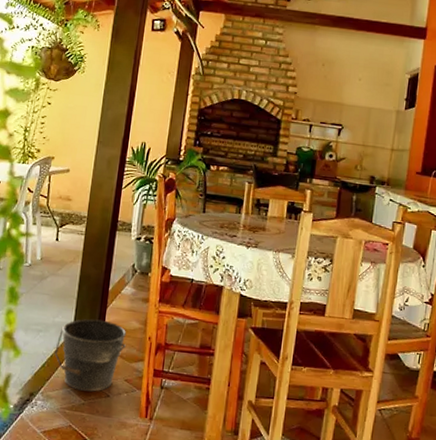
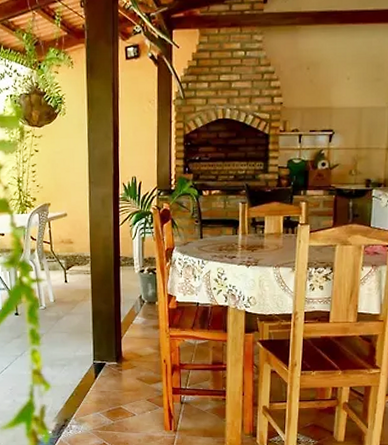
bucket: present [54,319,127,392] -> none [80,349,144,413]

